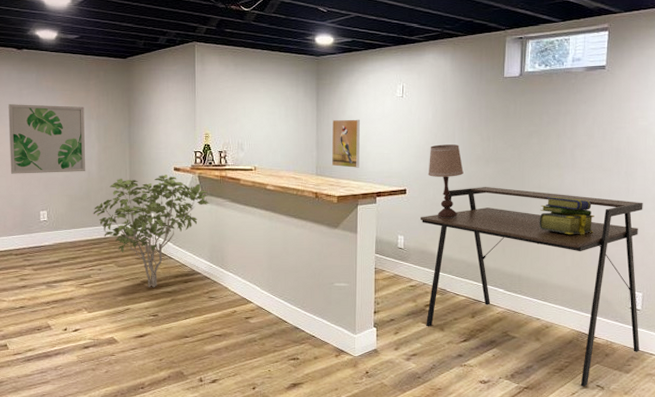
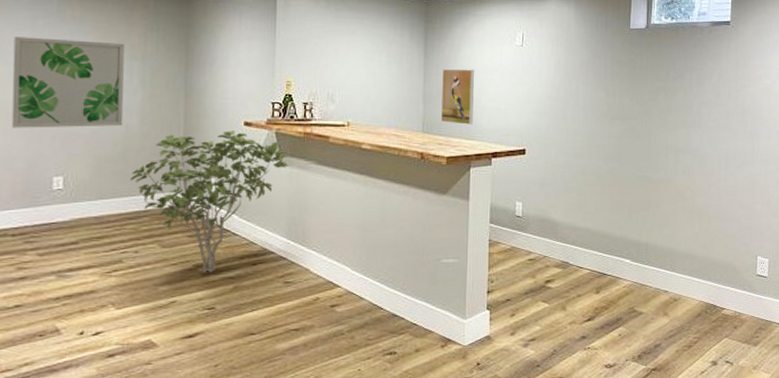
desk: present [420,187,643,387] -> none [540,147,768,364]
table lamp: present [428,144,464,218] -> none [549,99,588,181]
stack of books: present [539,197,595,235] -> none [666,158,722,198]

